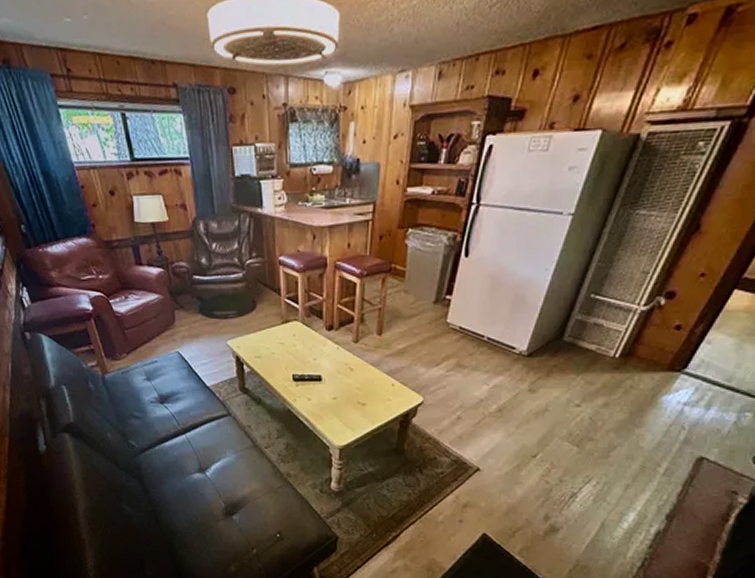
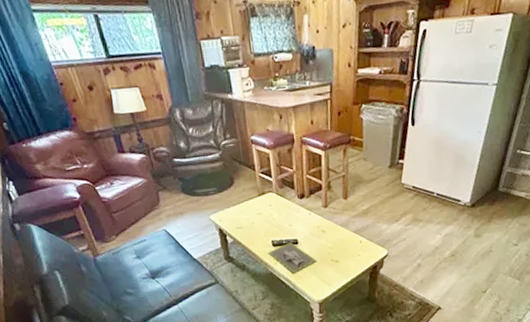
architectural model: none [287,377,341,413] -> present [268,241,317,274]

